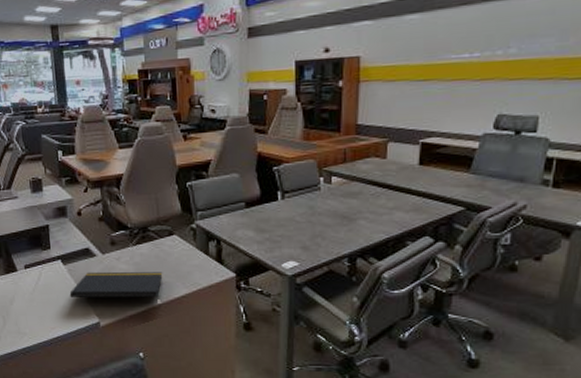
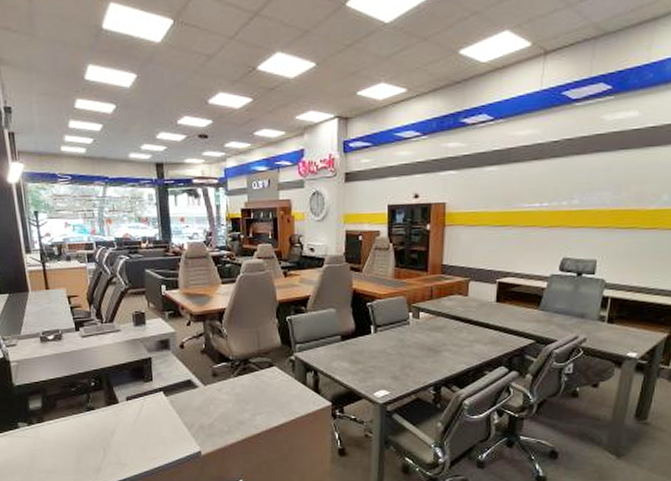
notepad: present [69,271,163,308] -> none [171,402,263,436]

